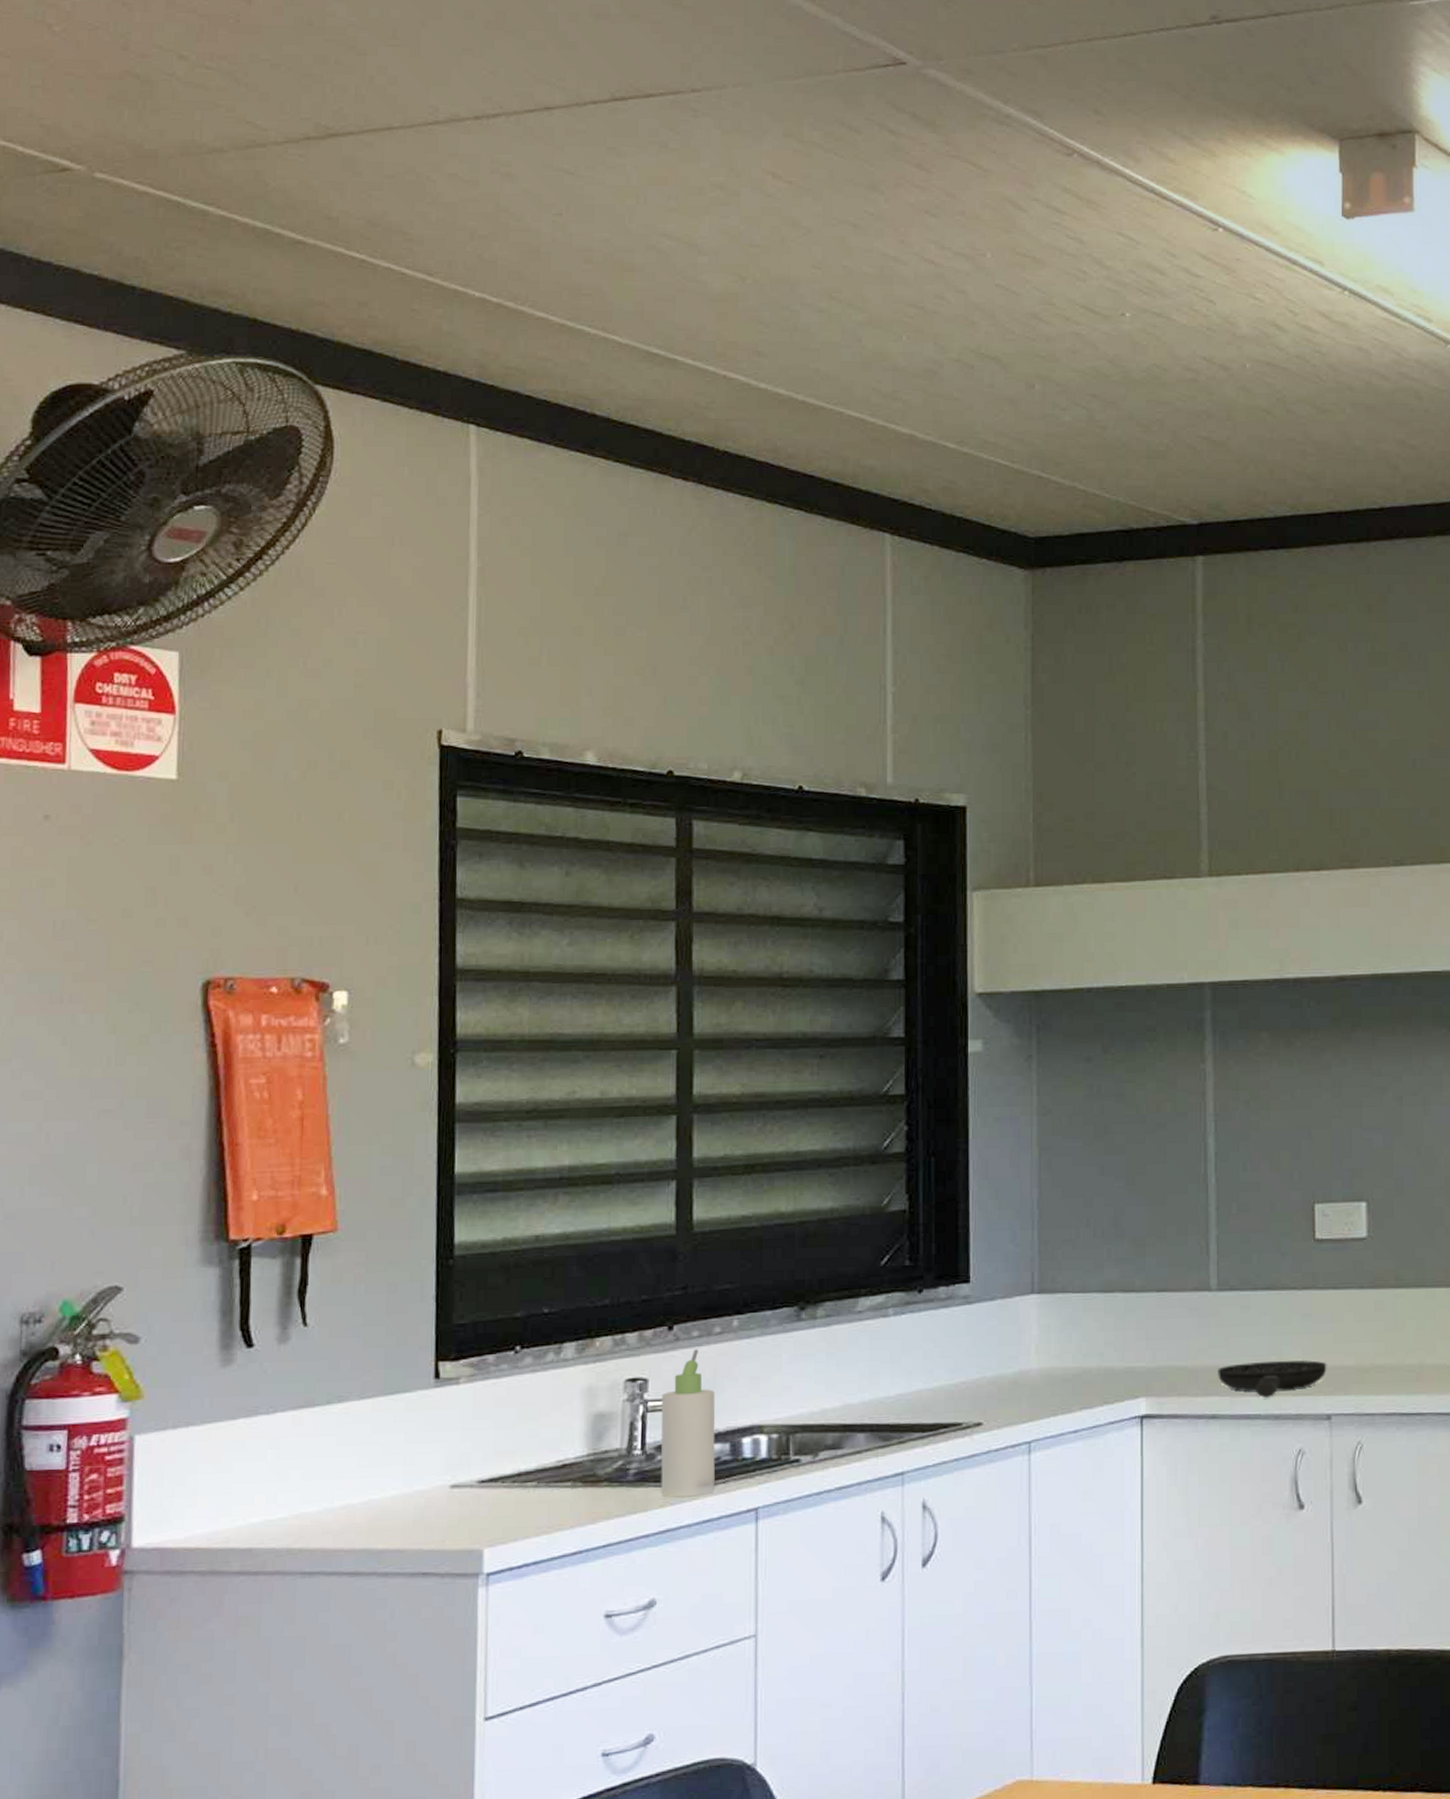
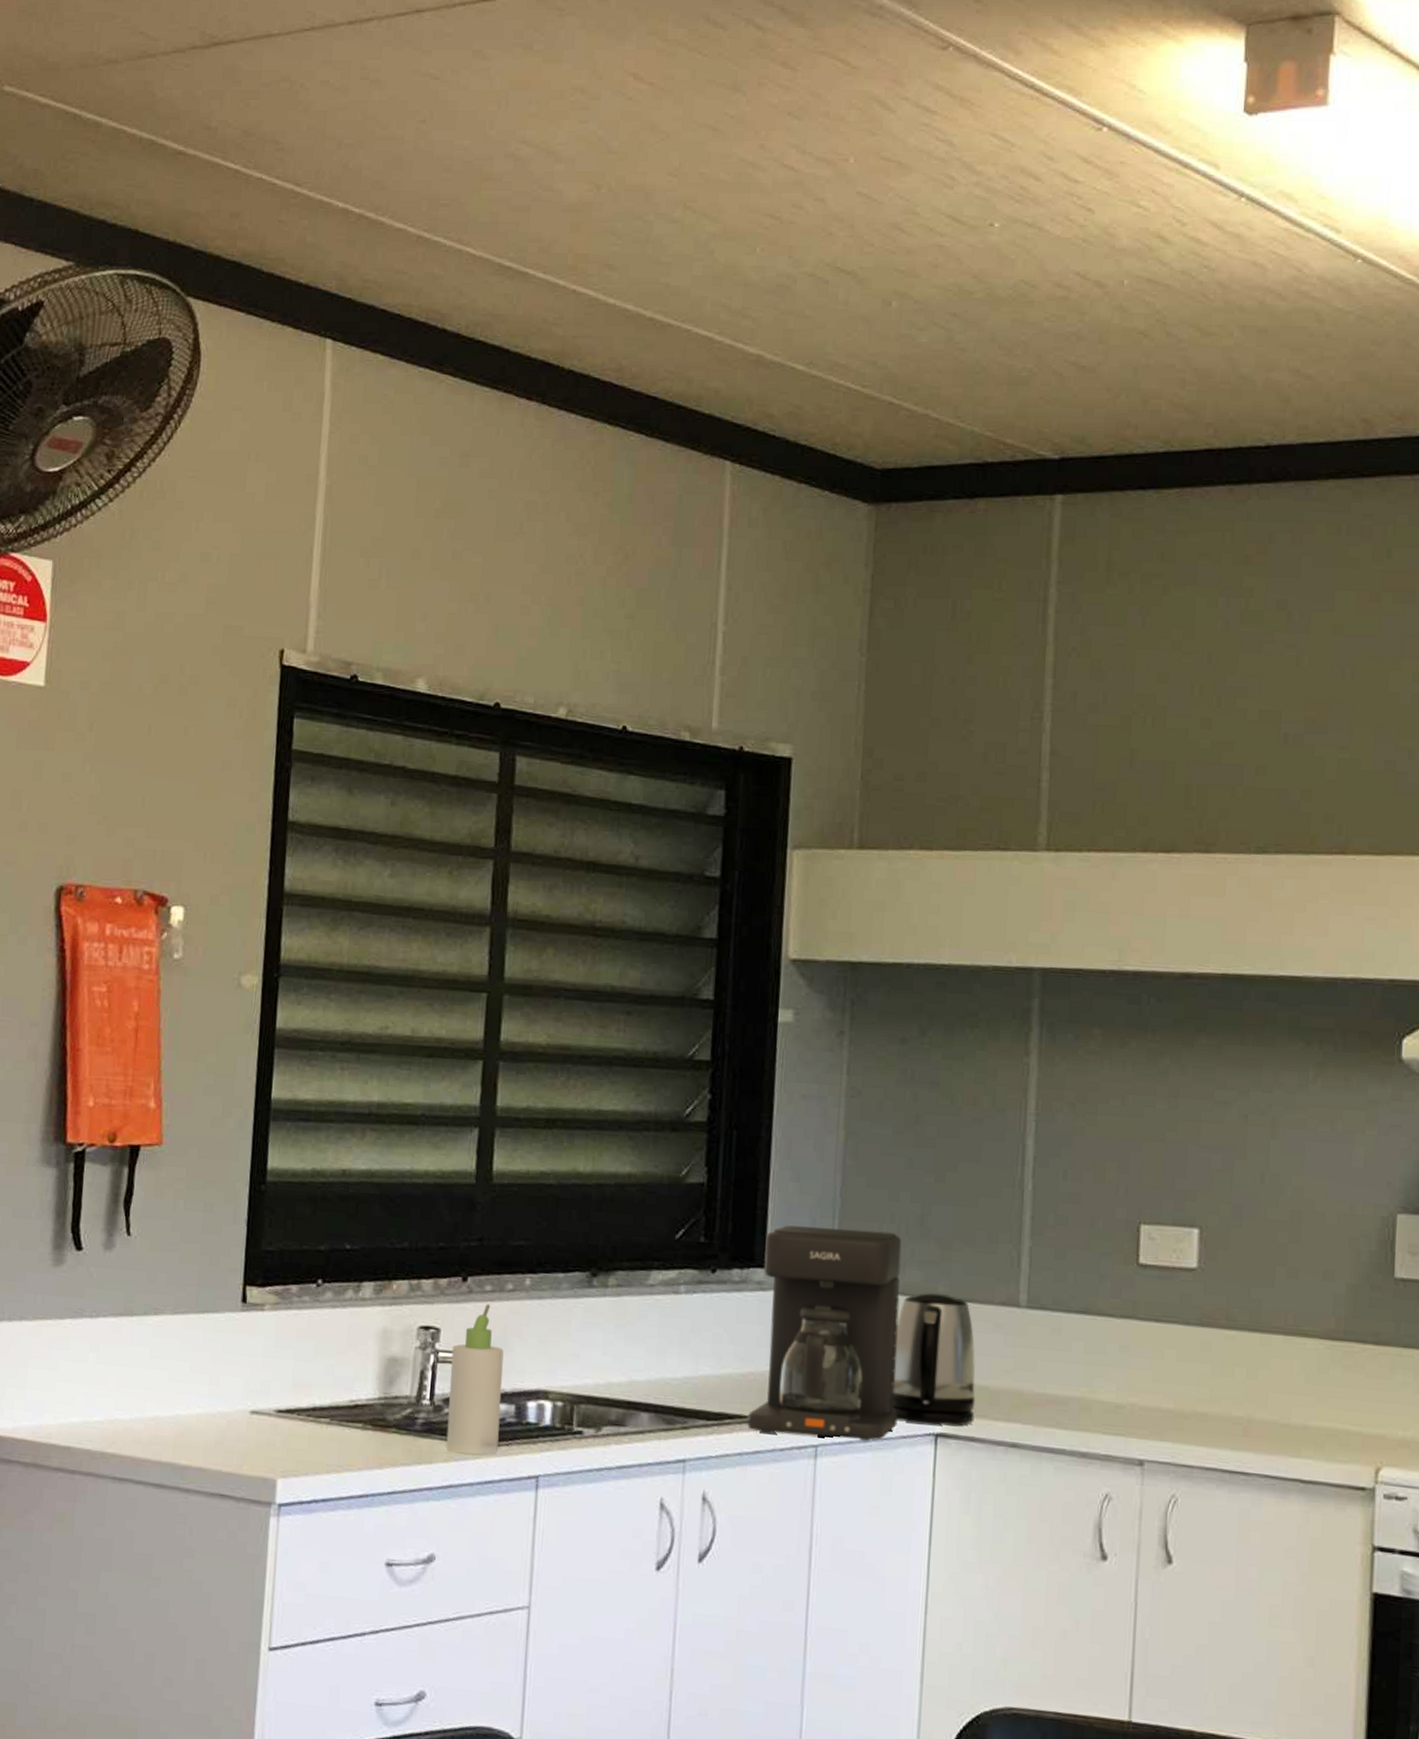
coffee maker: none [962,1236,1105,1437] -> present [747,1225,902,1441]
kettle: none [1098,1286,1176,1408] -> present [891,1292,976,1426]
frying pan: present [1218,1359,1327,1397] -> none [1021,1391,1143,1432]

